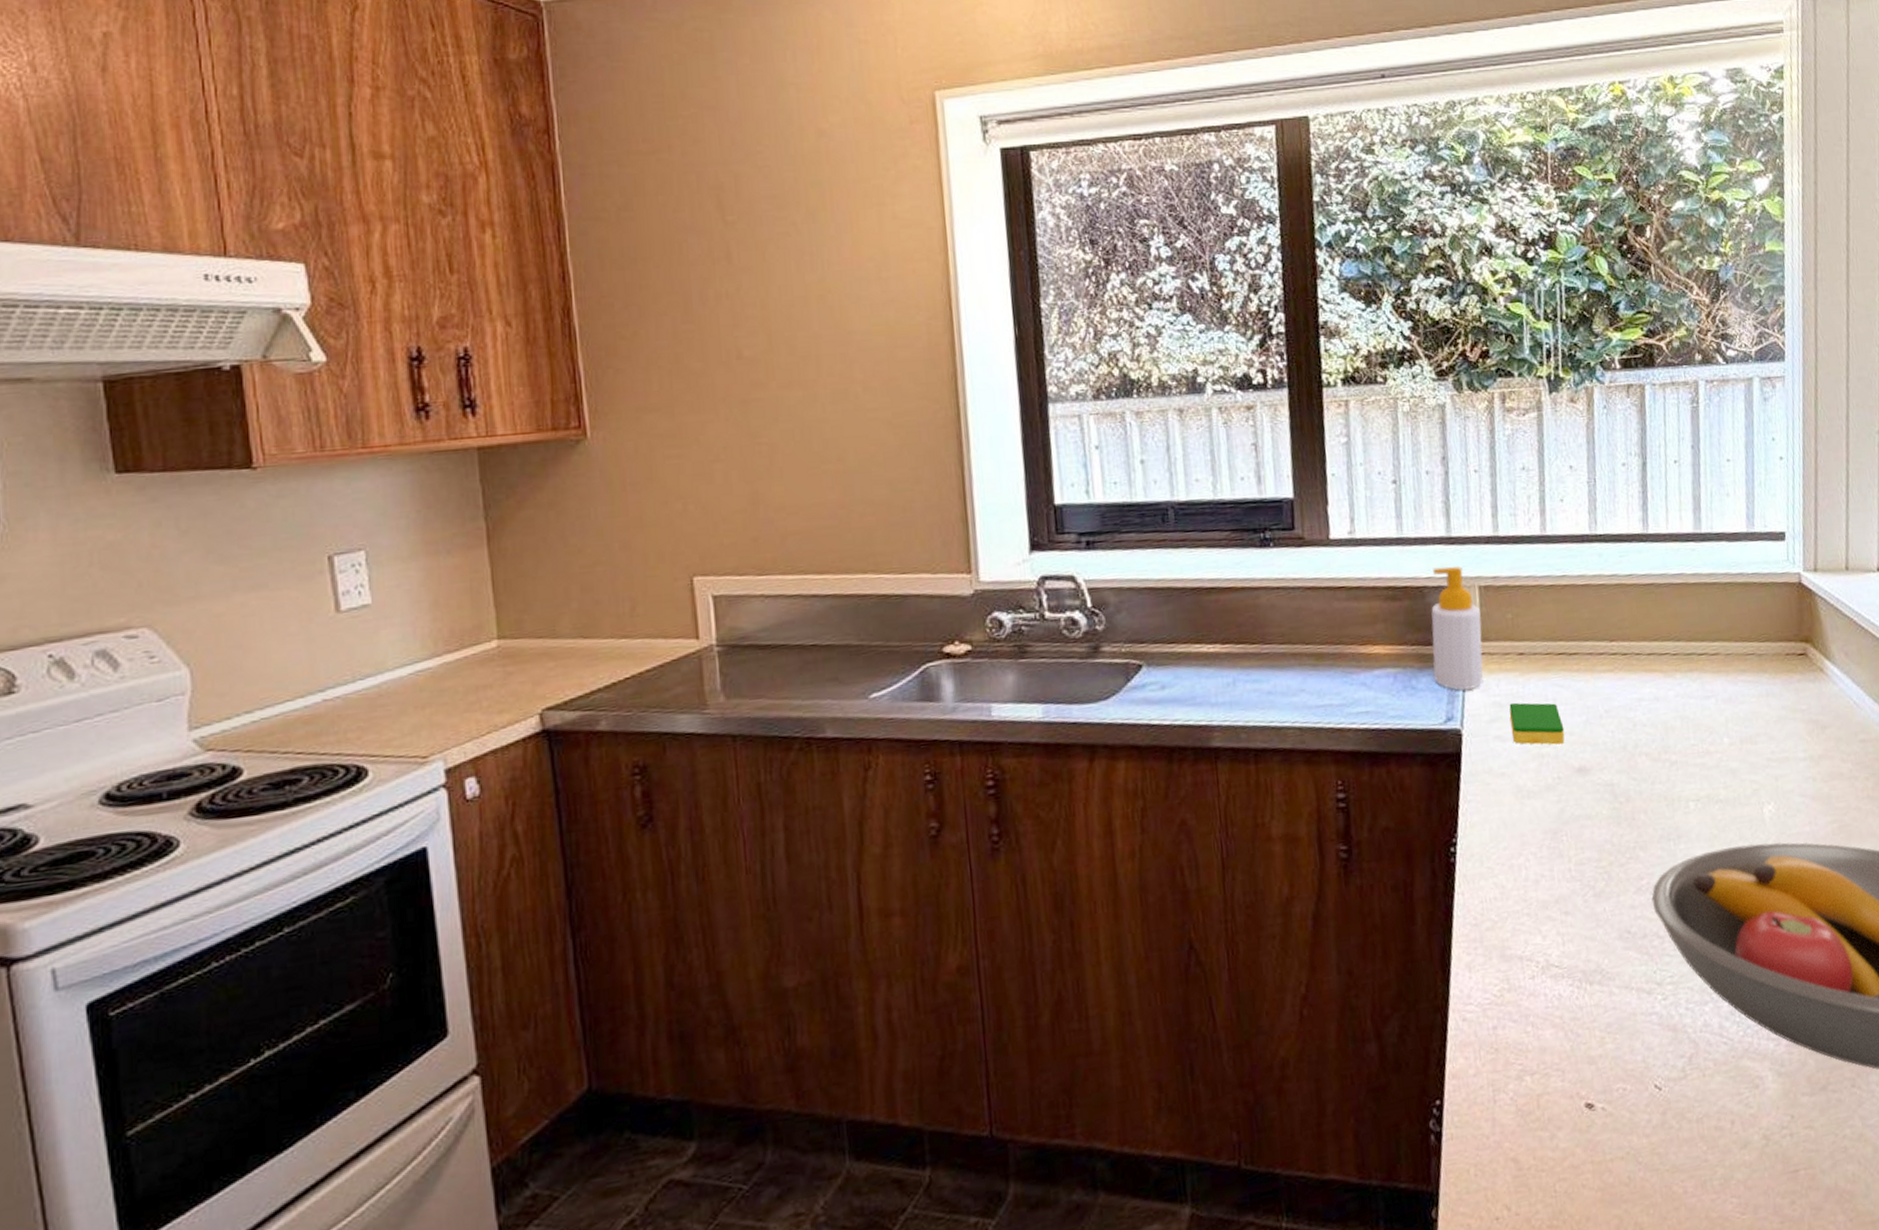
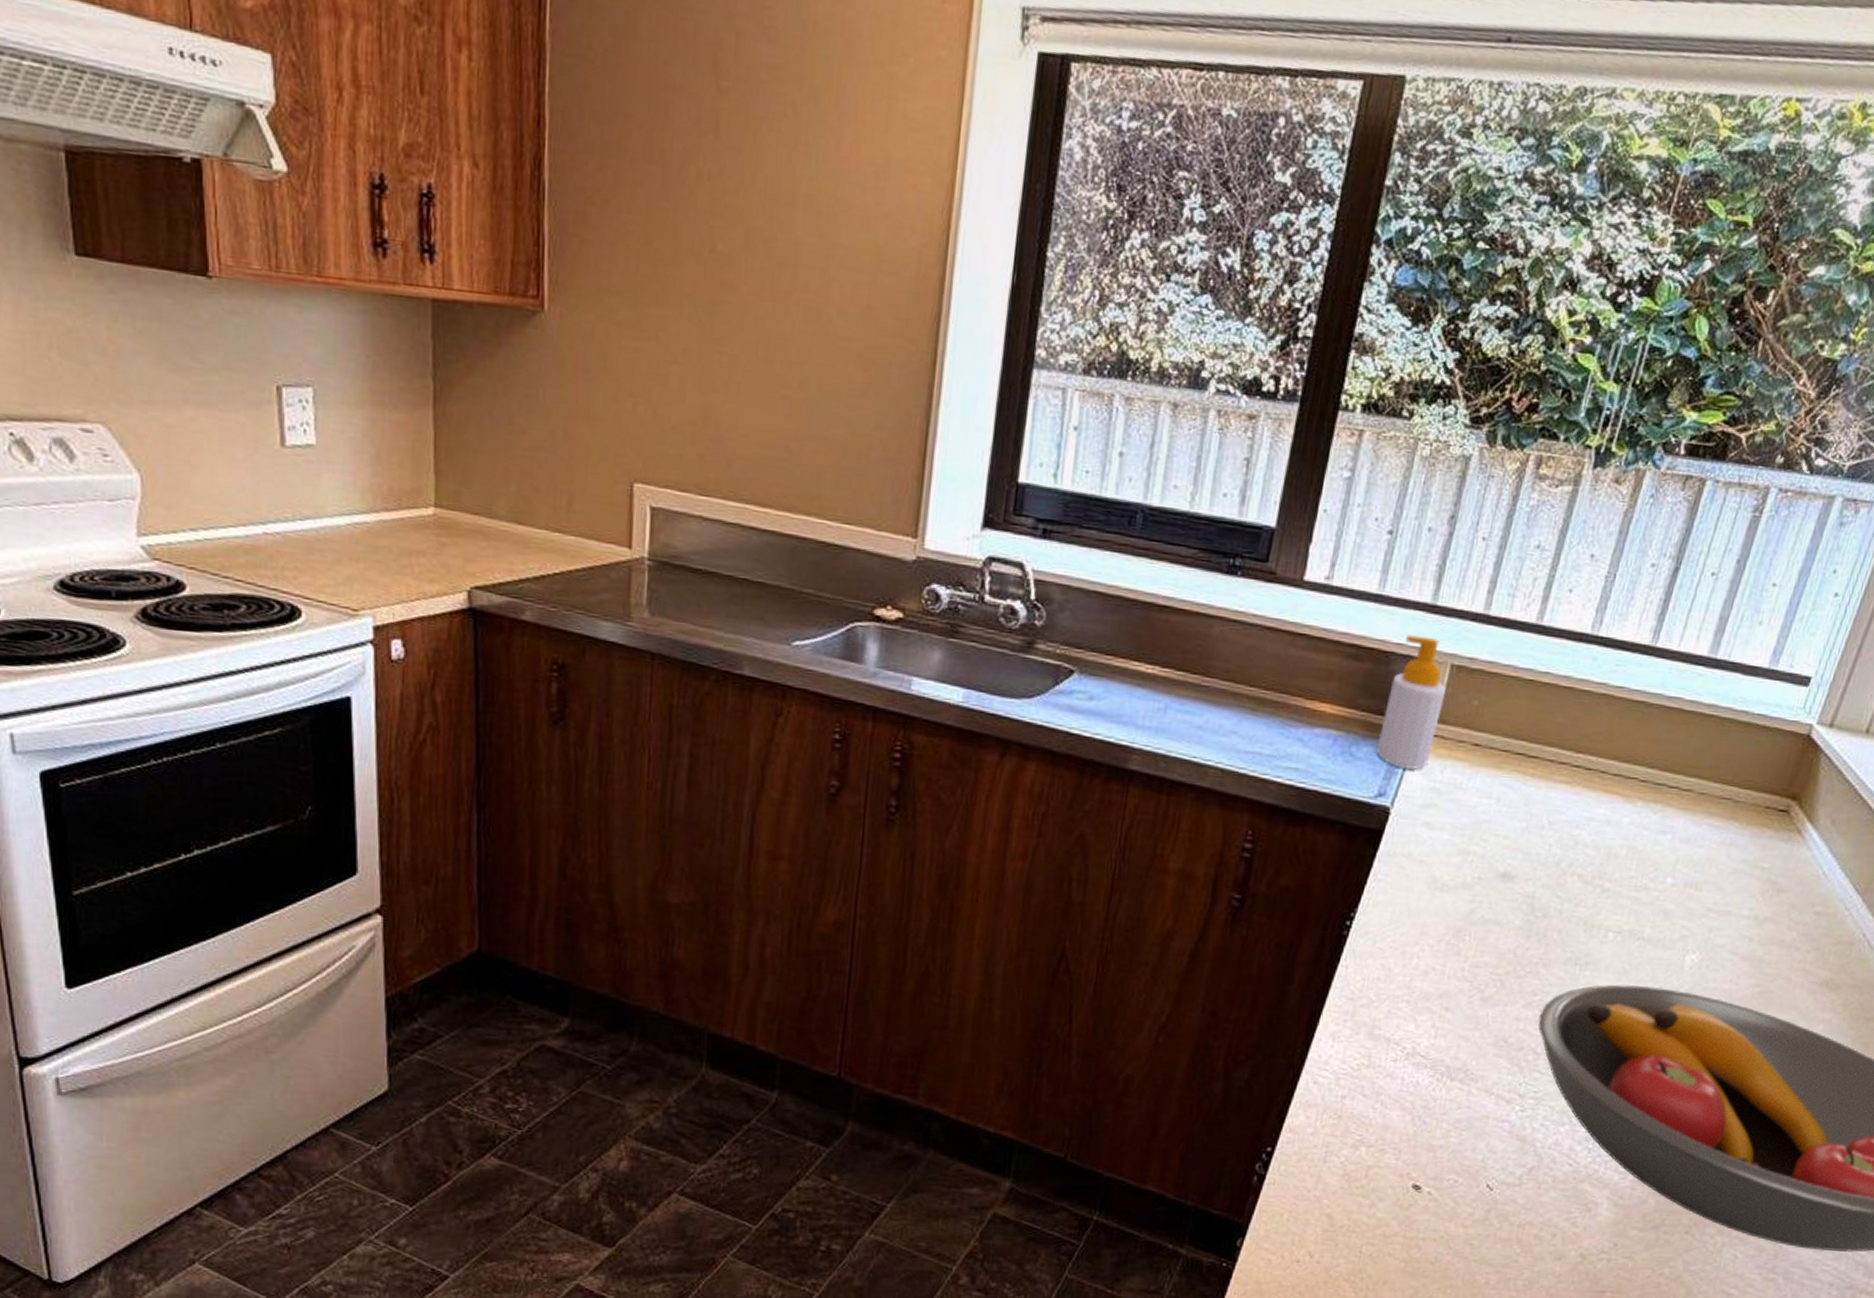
dish sponge: present [1509,702,1565,745] -> none [1442,792,1500,846]

